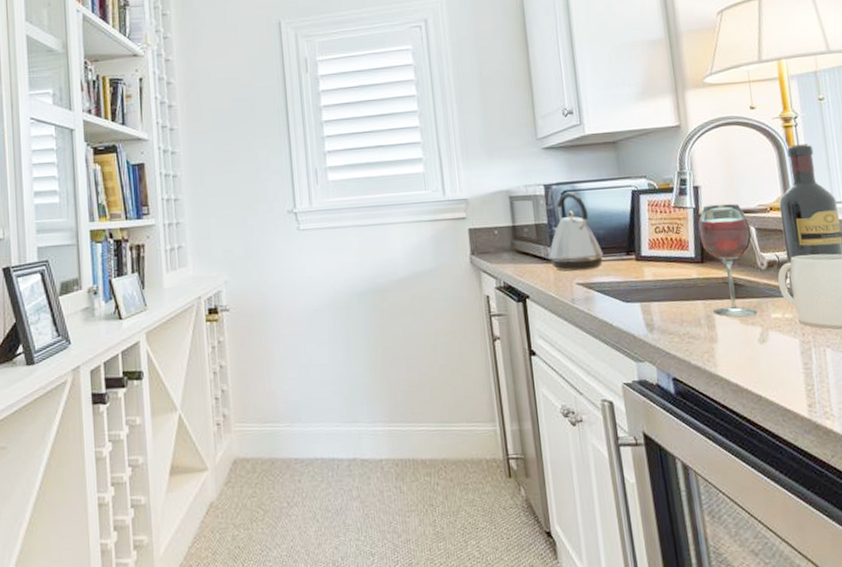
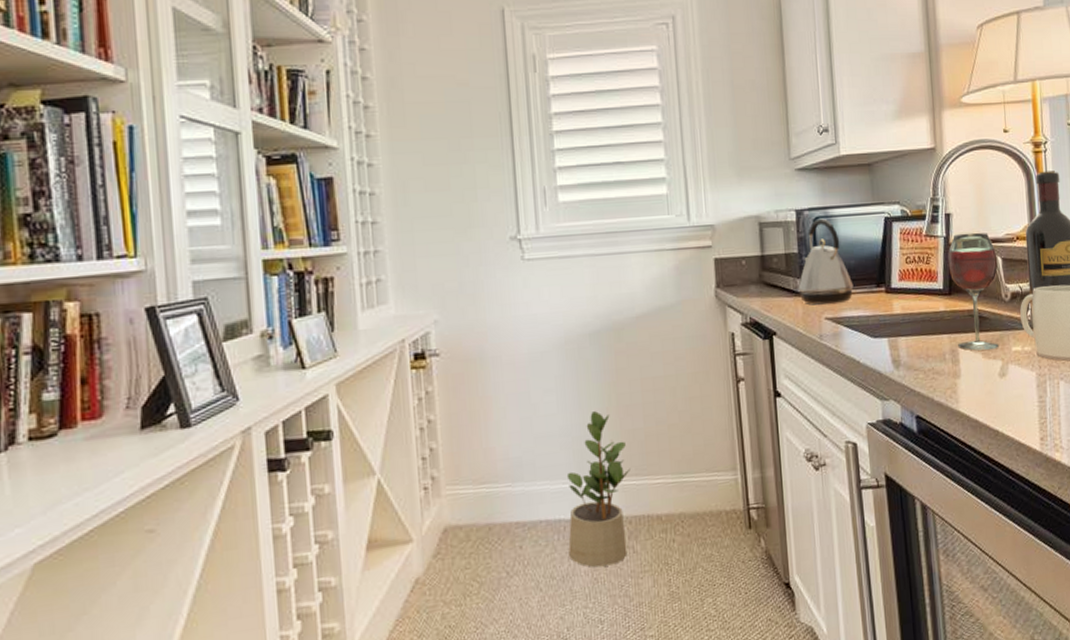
potted plant: none [339,363,396,504] -> present [566,411,630,568]

